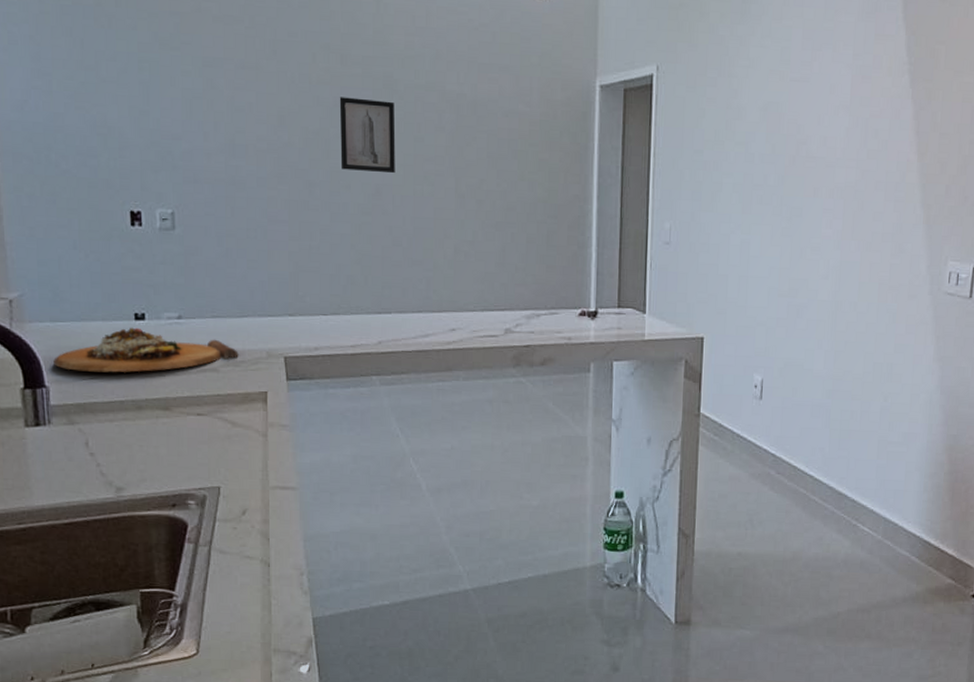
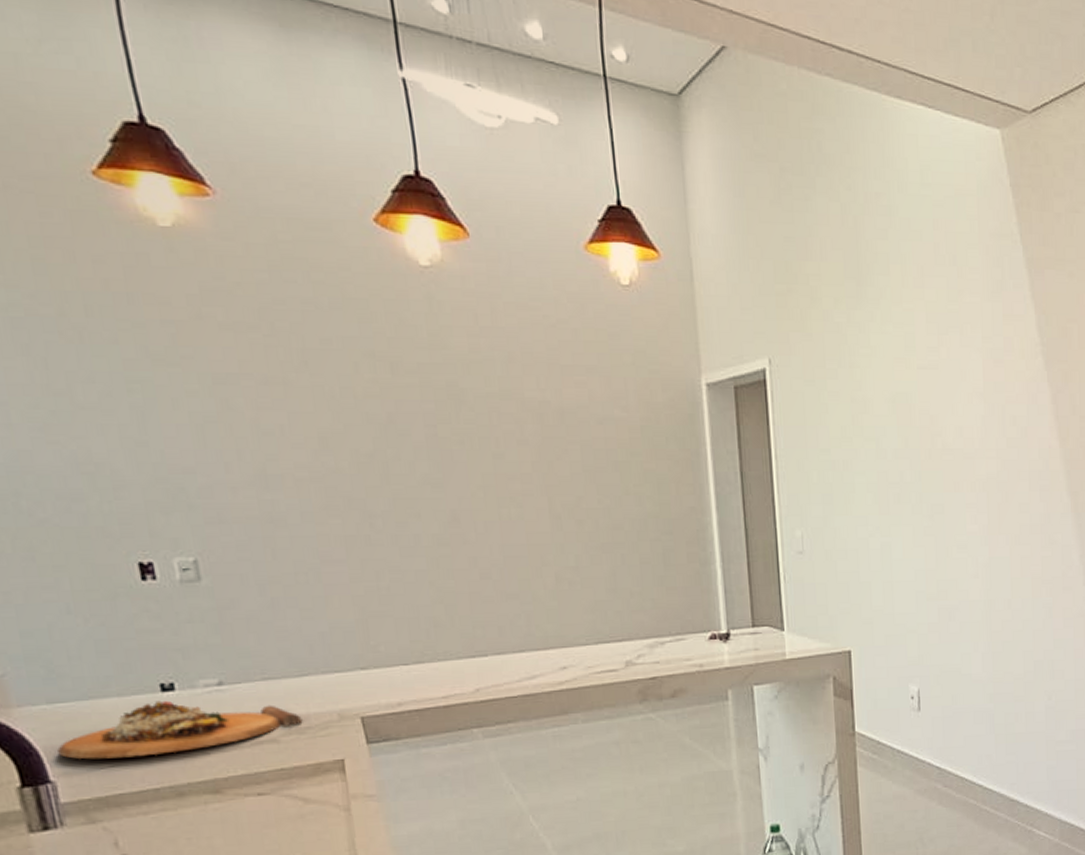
wall art: present [339,97,396,173] -> none [394,412,474,496]

